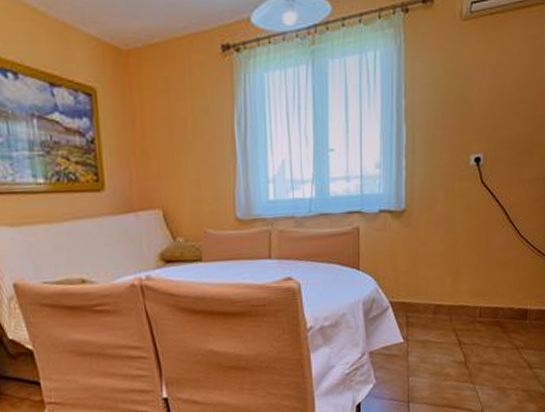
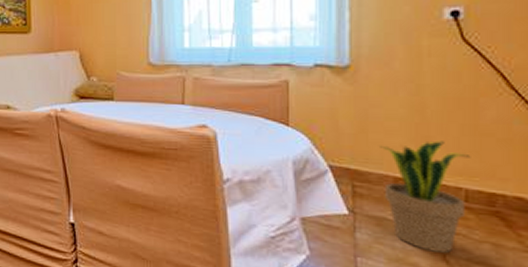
potted plant: none [426,269,484,362] -> present [380,141,471,253]

